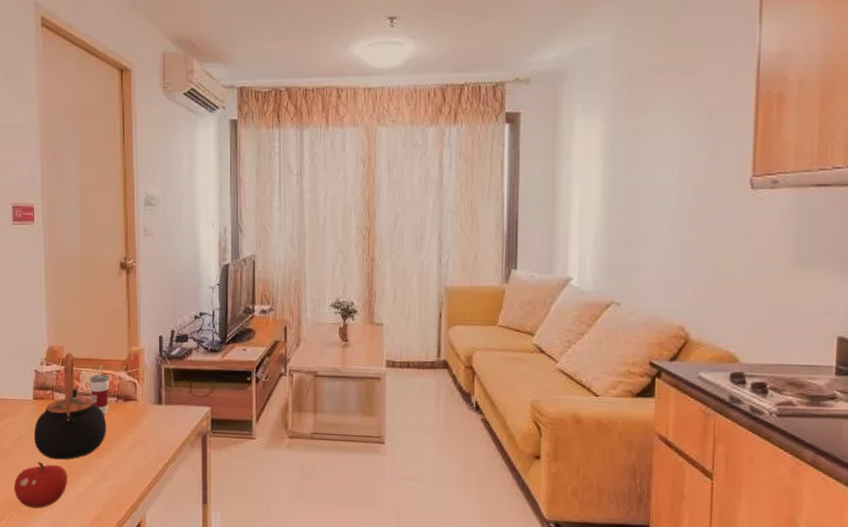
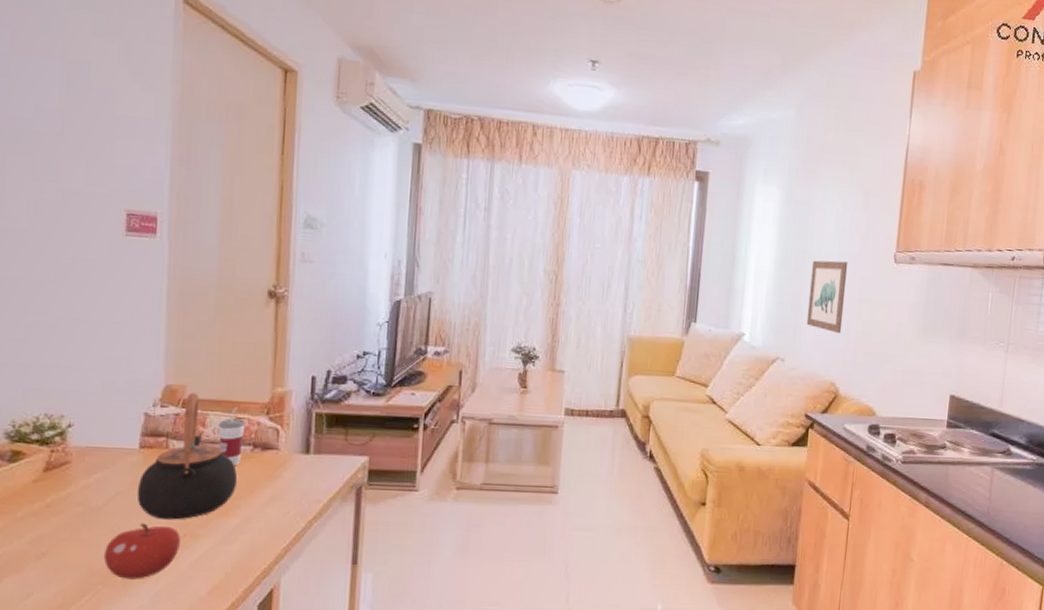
wall art: none [644,192,691,272] -> present [806,260,848,334]

